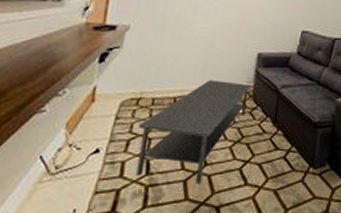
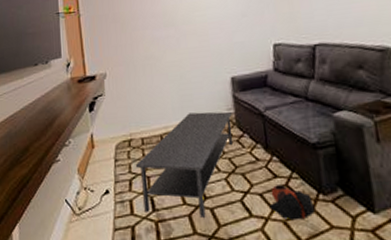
bag: none [265,157,304,190] -> present [269,184,315,221]

